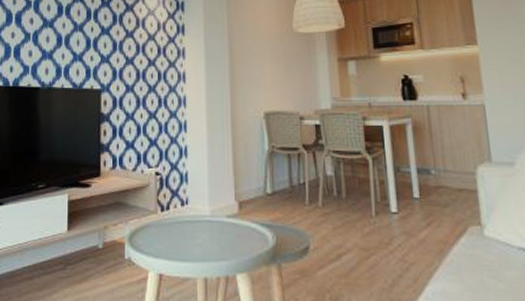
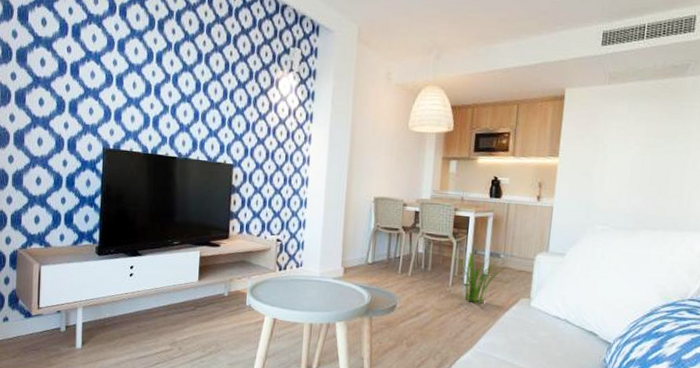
decorative plant: none [361,168,443,238] -> present [446,251,509,304]

